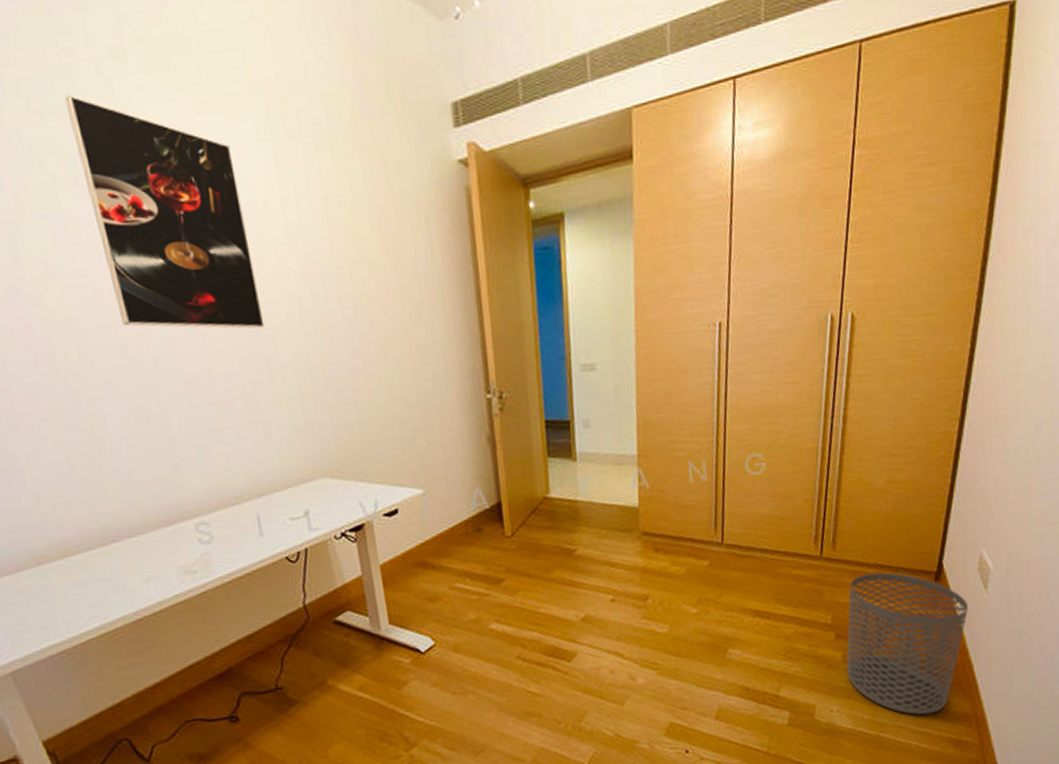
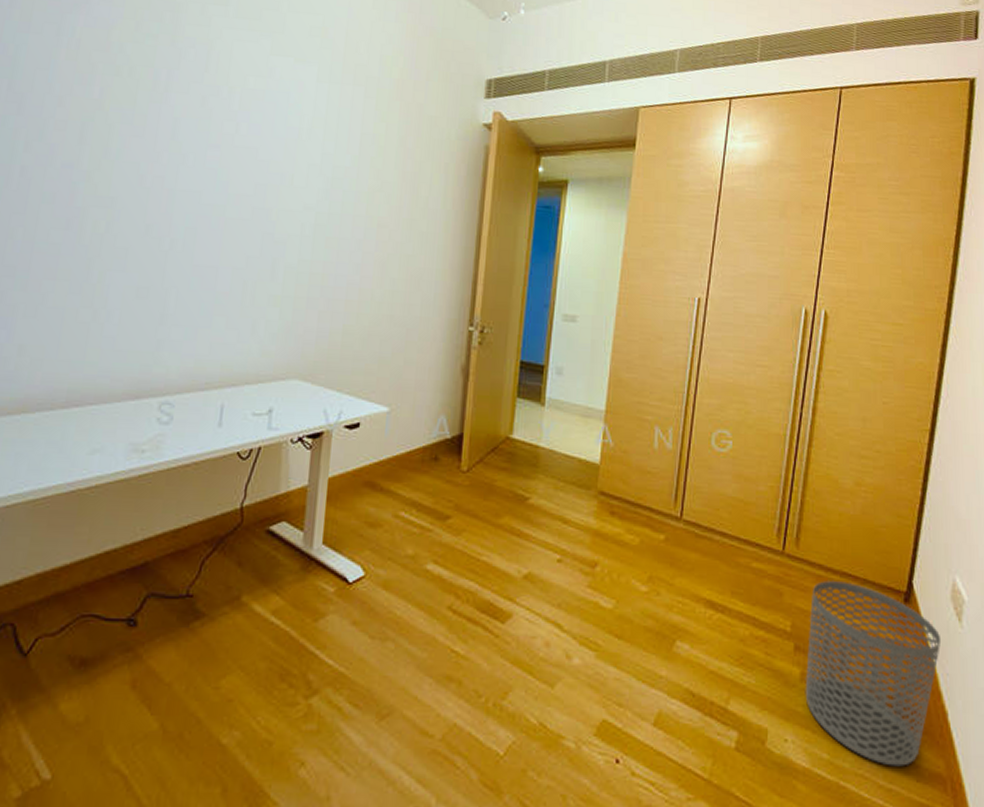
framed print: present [64,94,265,329] -> none [154,24,293,233]

